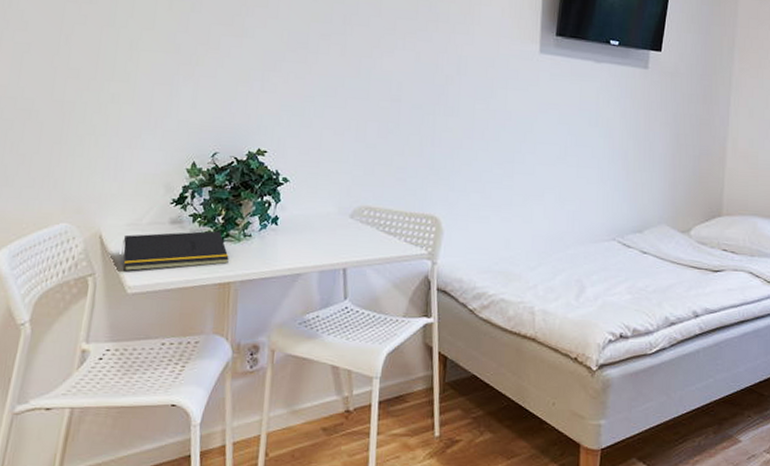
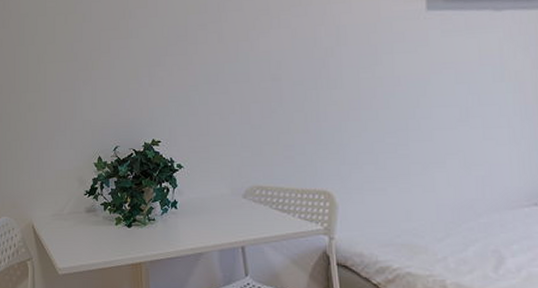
notepad: present [121,230,229,272] -> none [50,217,138,256]

